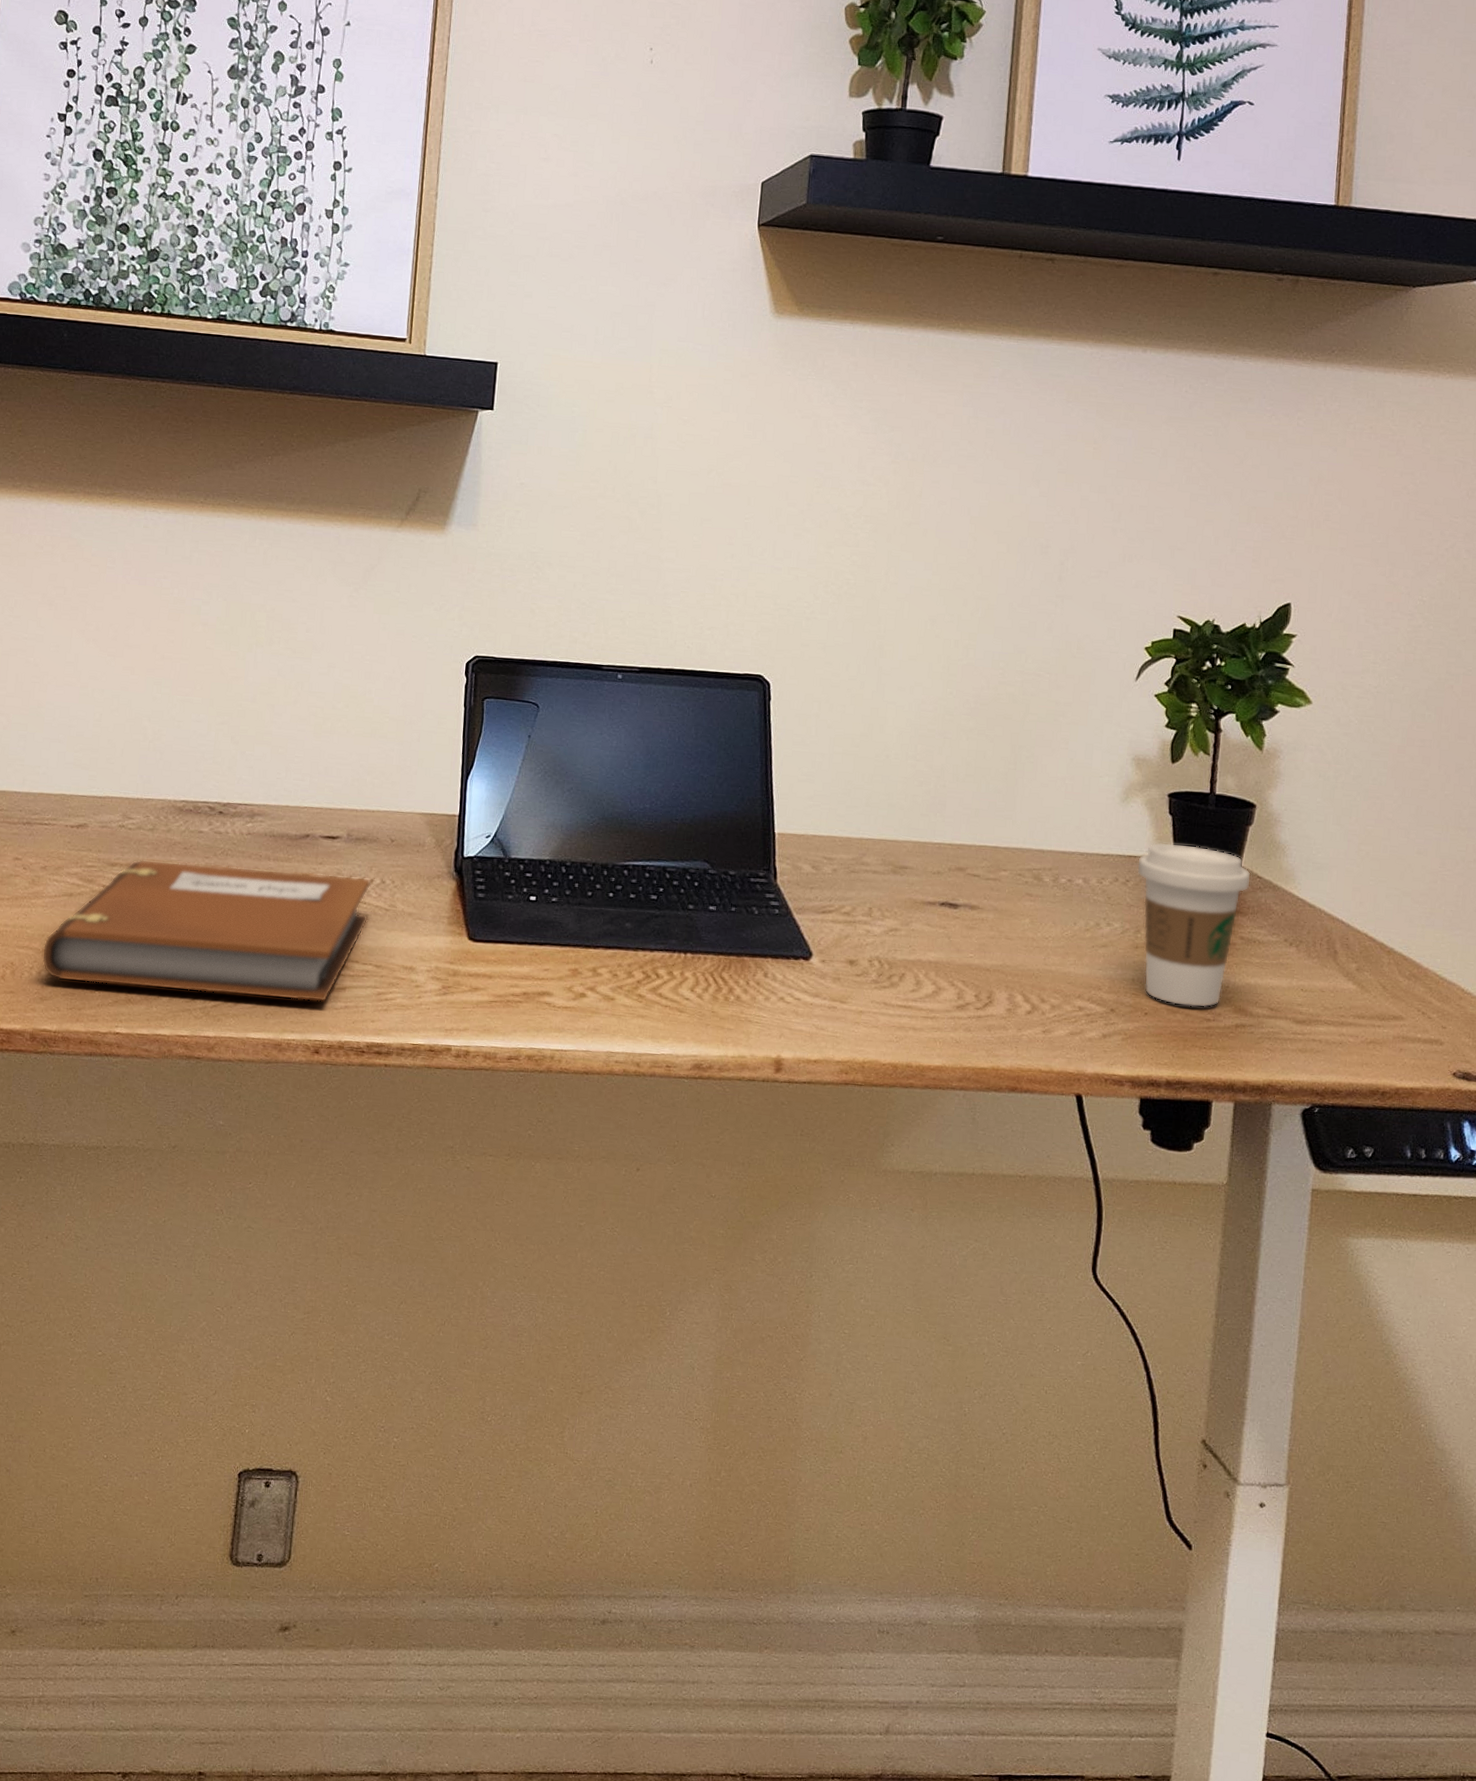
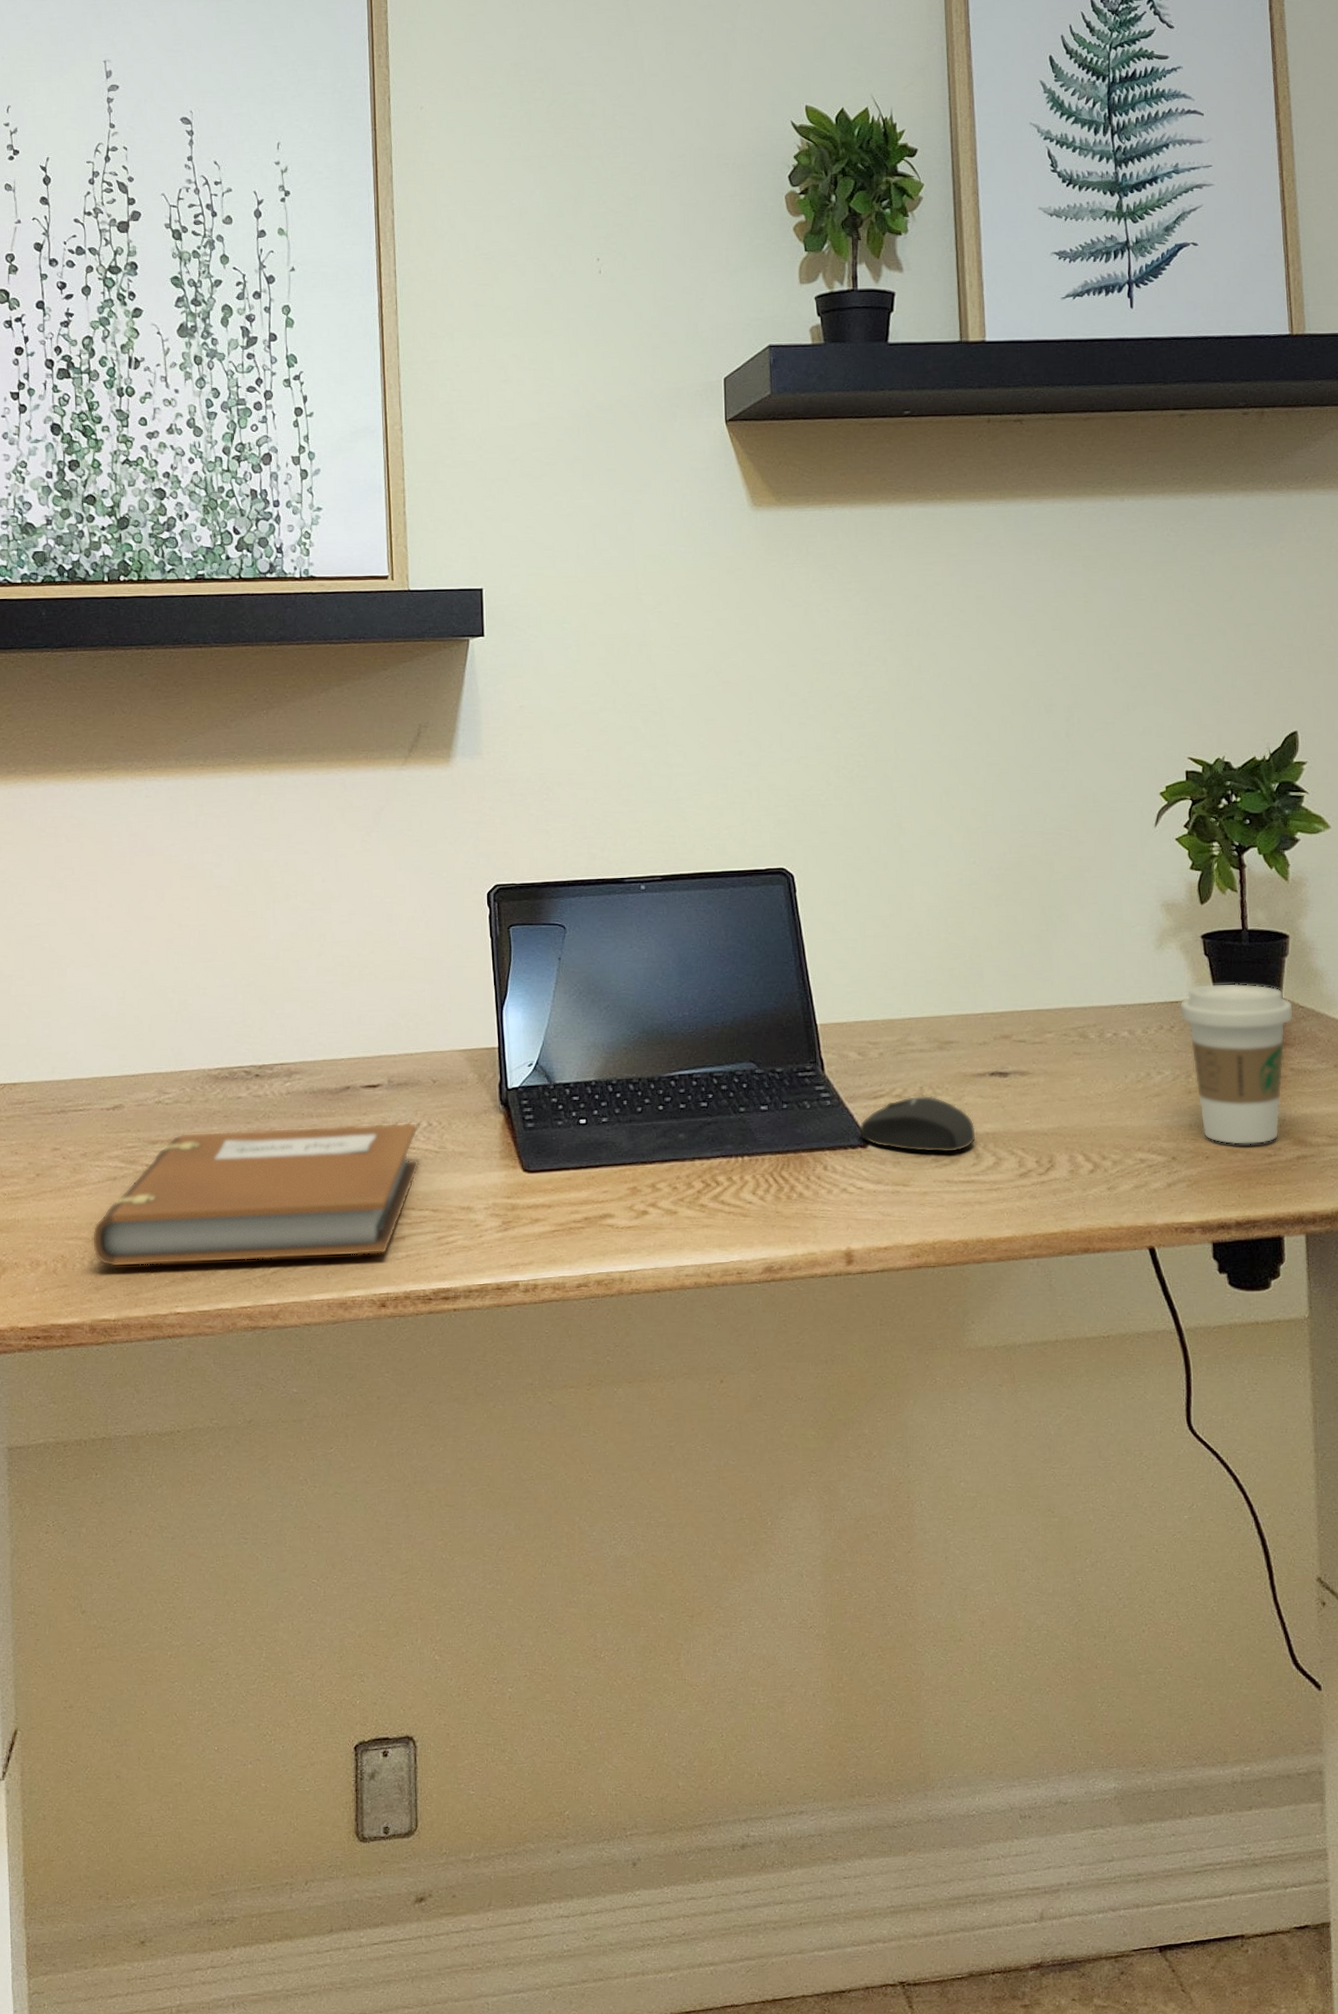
mouse: none [803,915,920,976] -> present [858,1095,977,1153]

